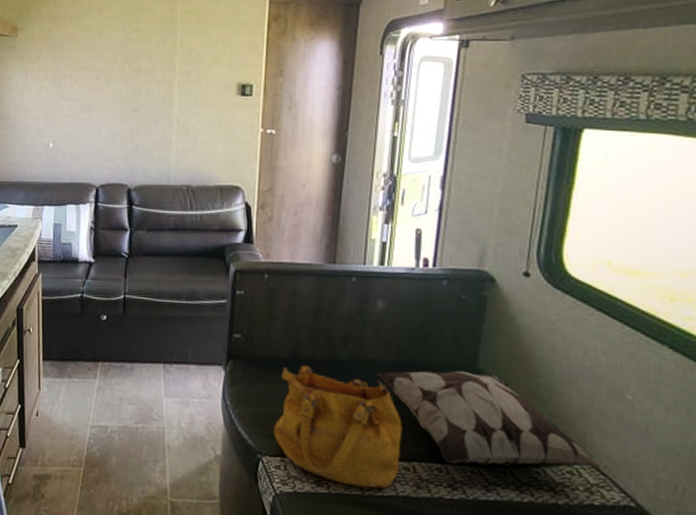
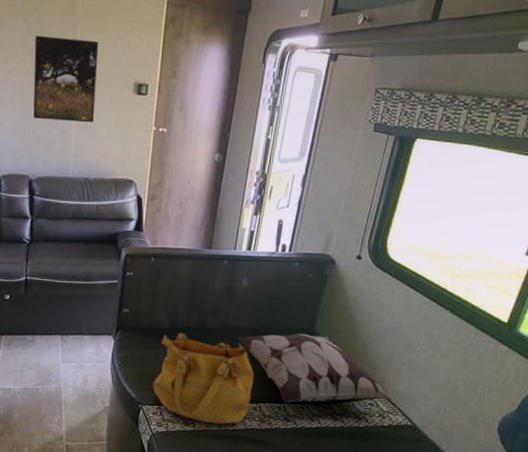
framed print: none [132,43,199,127] -> present [33,35,99,123]

